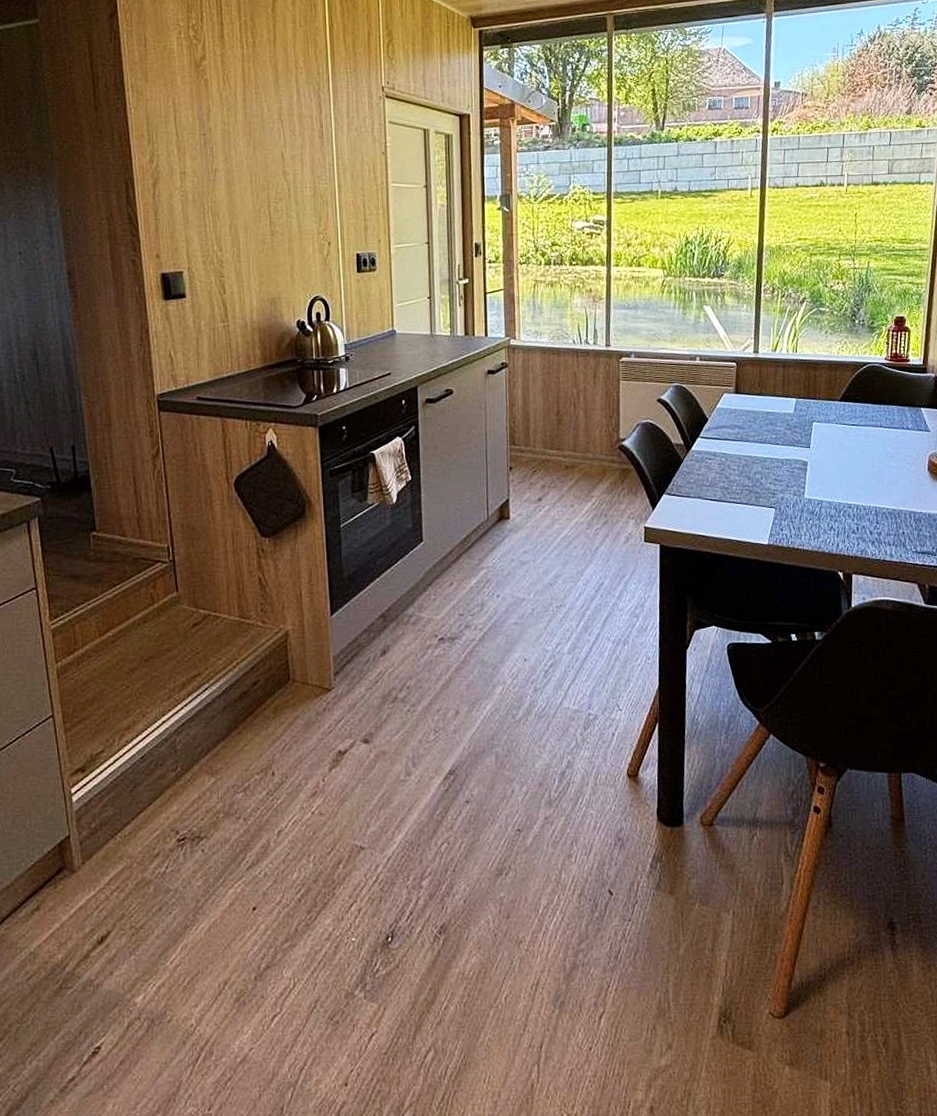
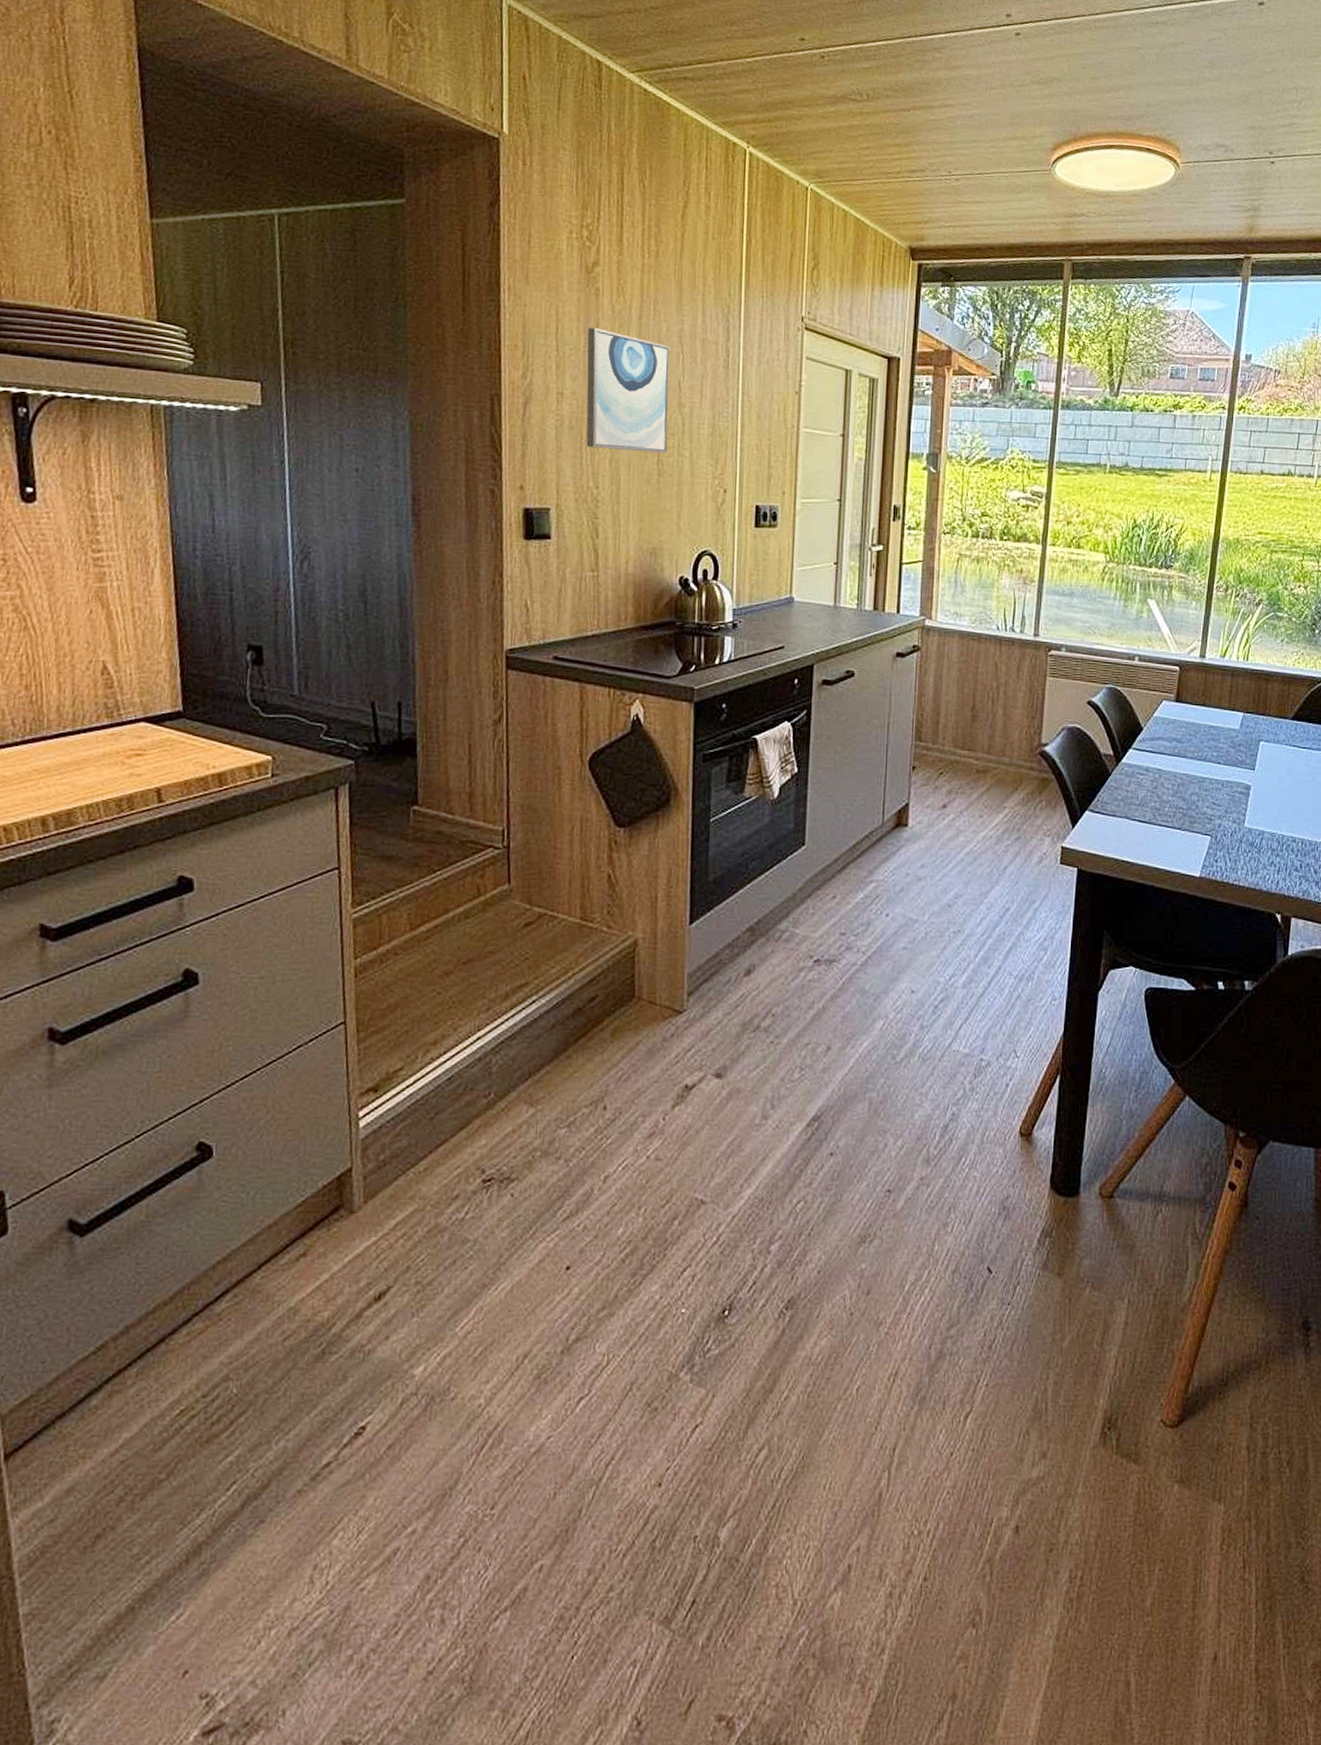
wall art: none [201,114,277,217] -> present [586,327,670,454]

